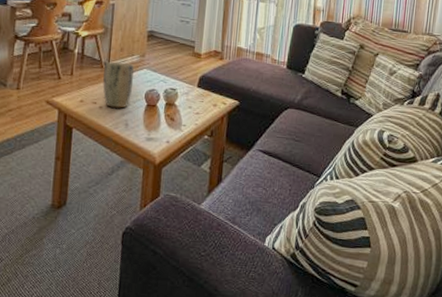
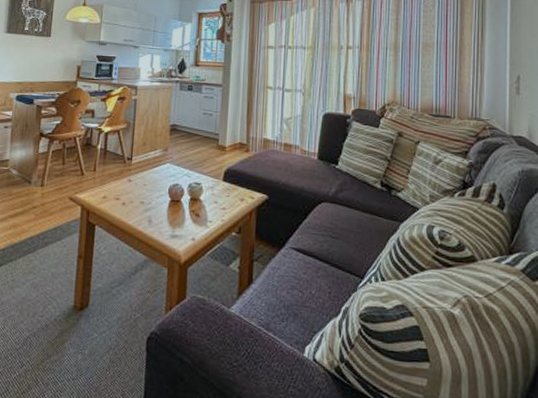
plant pot: present [102,62,134,108] -> none [125,157,157,204]

